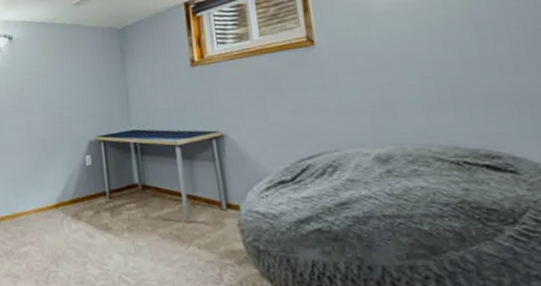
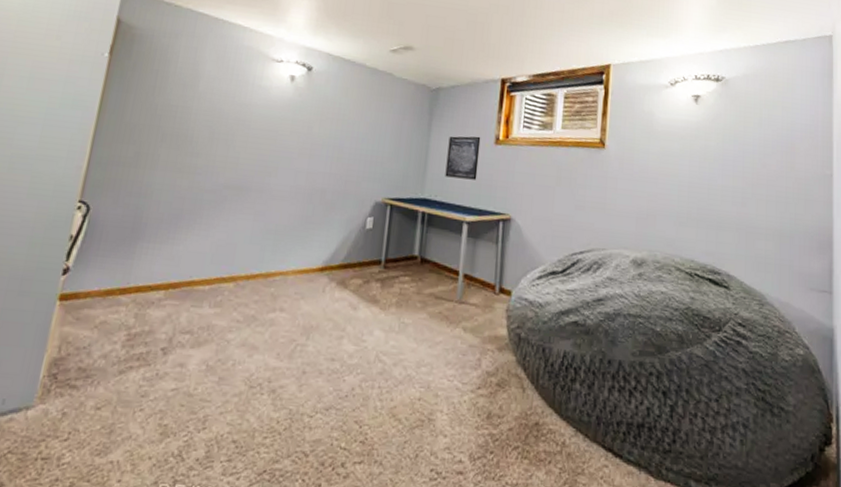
wall art: none [144,62,180,107] -> present [445,136,481,180]

